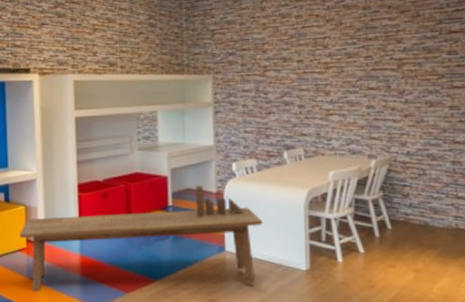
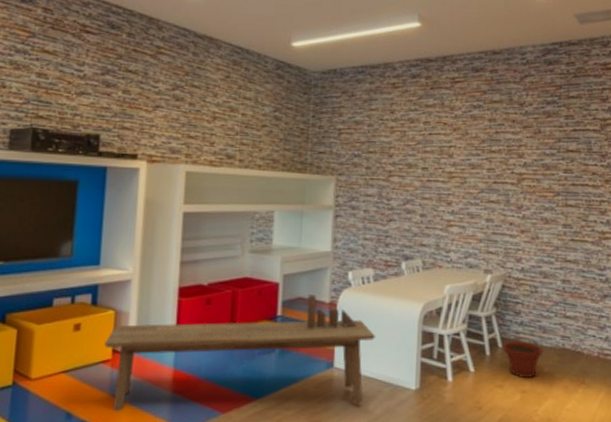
plant pot: none [392,222,436,257] -> present [502,340,544,378]

